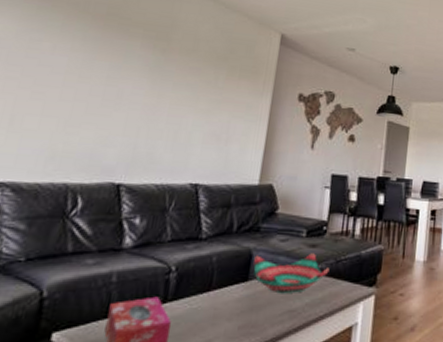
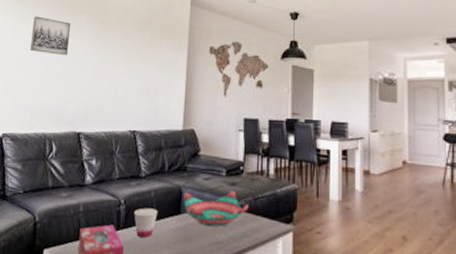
wall art: none [53,32,118,88] -> present [30,16,71,56]
cup: none [187,275,220,310] -> present [134,208,158,237]

